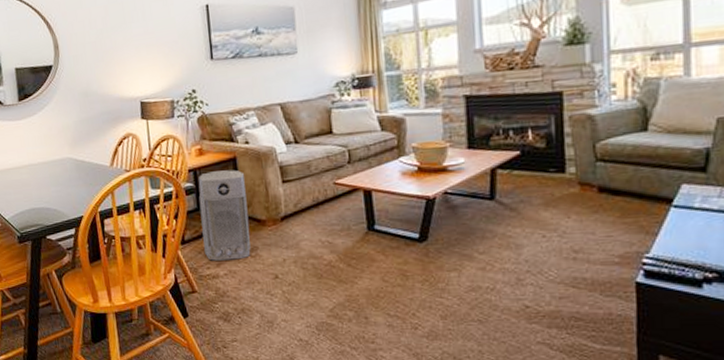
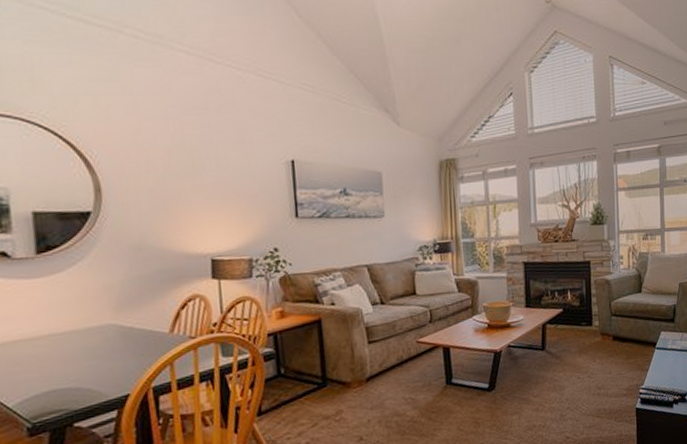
air purifier: present [198,170,251,261] -> none [278,332,335,431]

